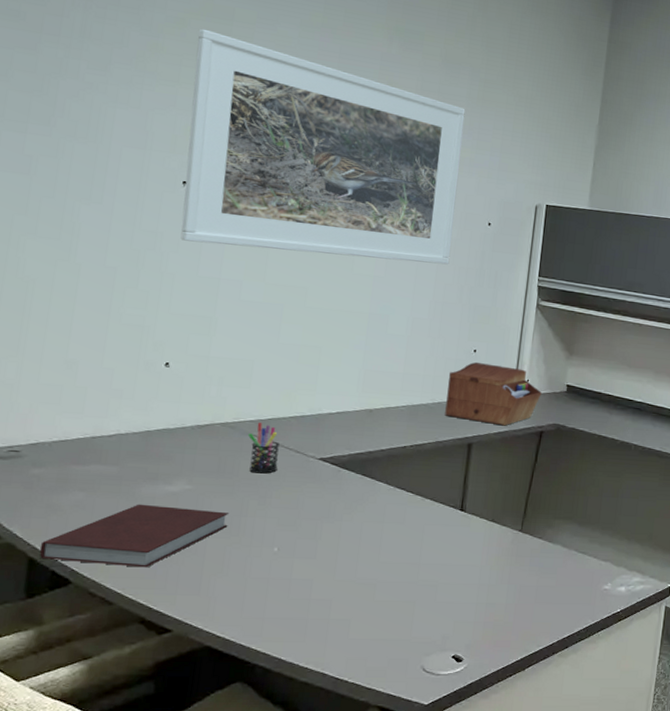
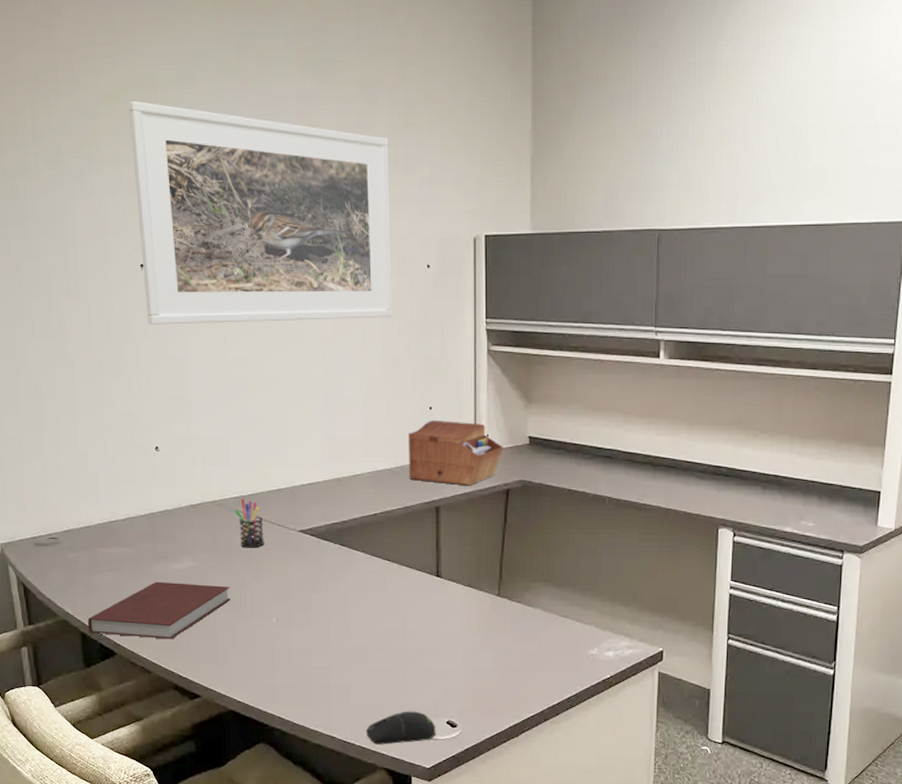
computer mouse: none [362,645,440,681] -> present [366,711,436,745]

